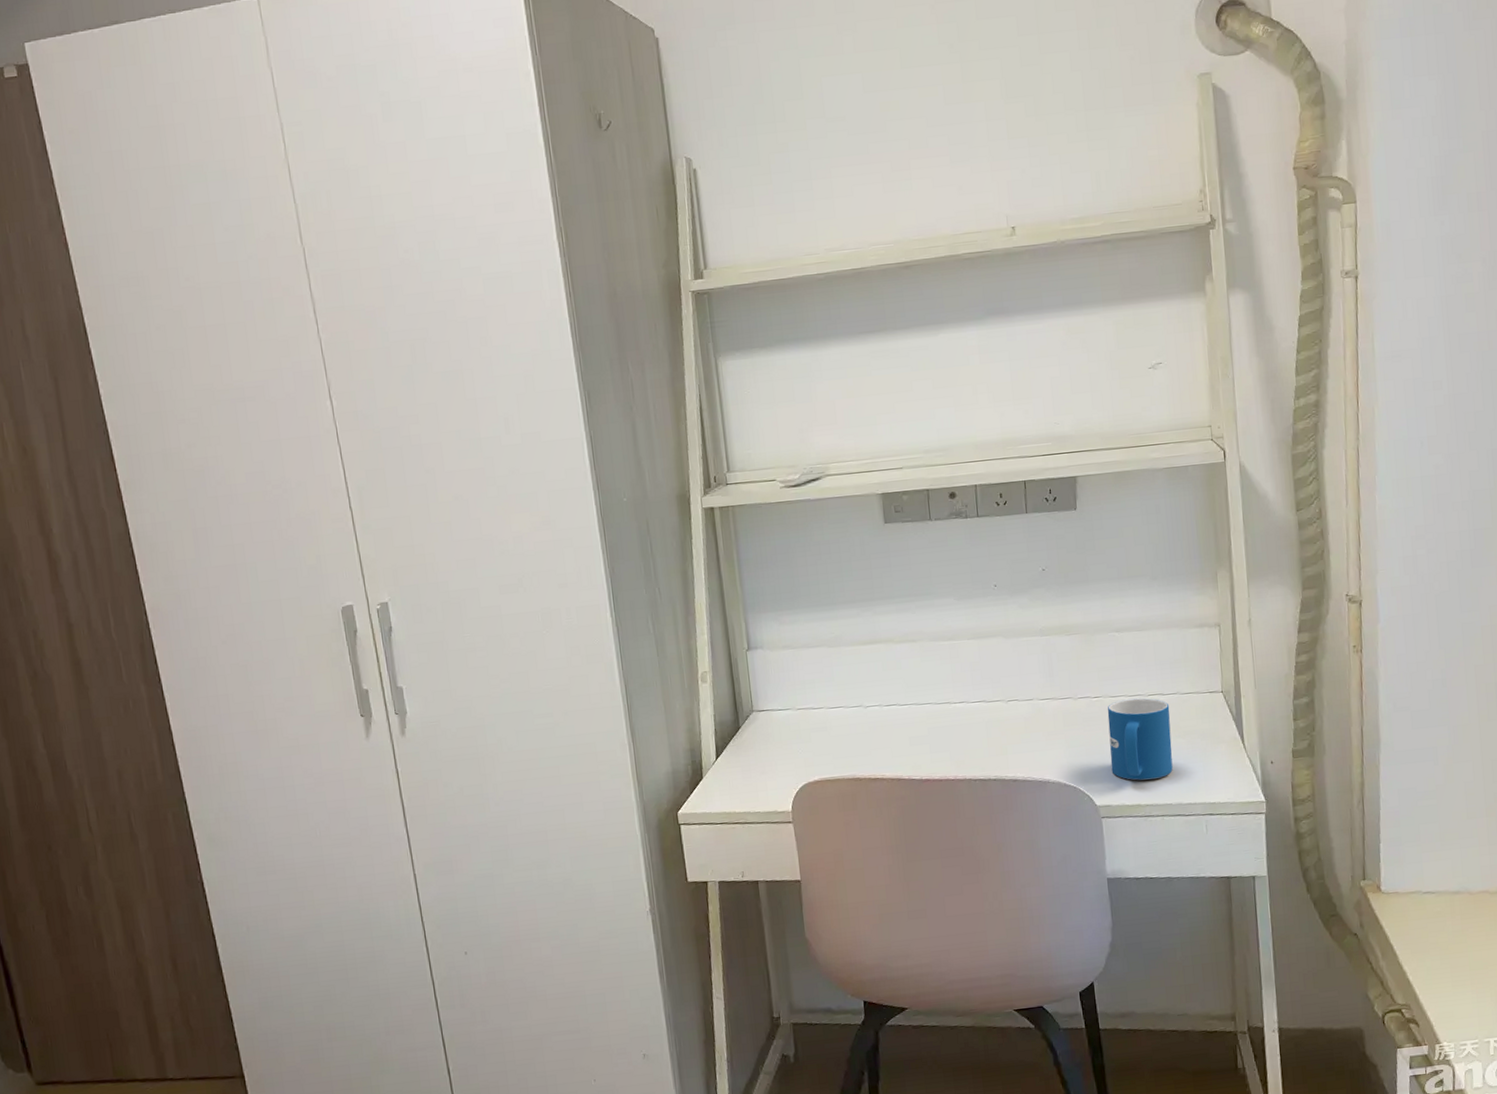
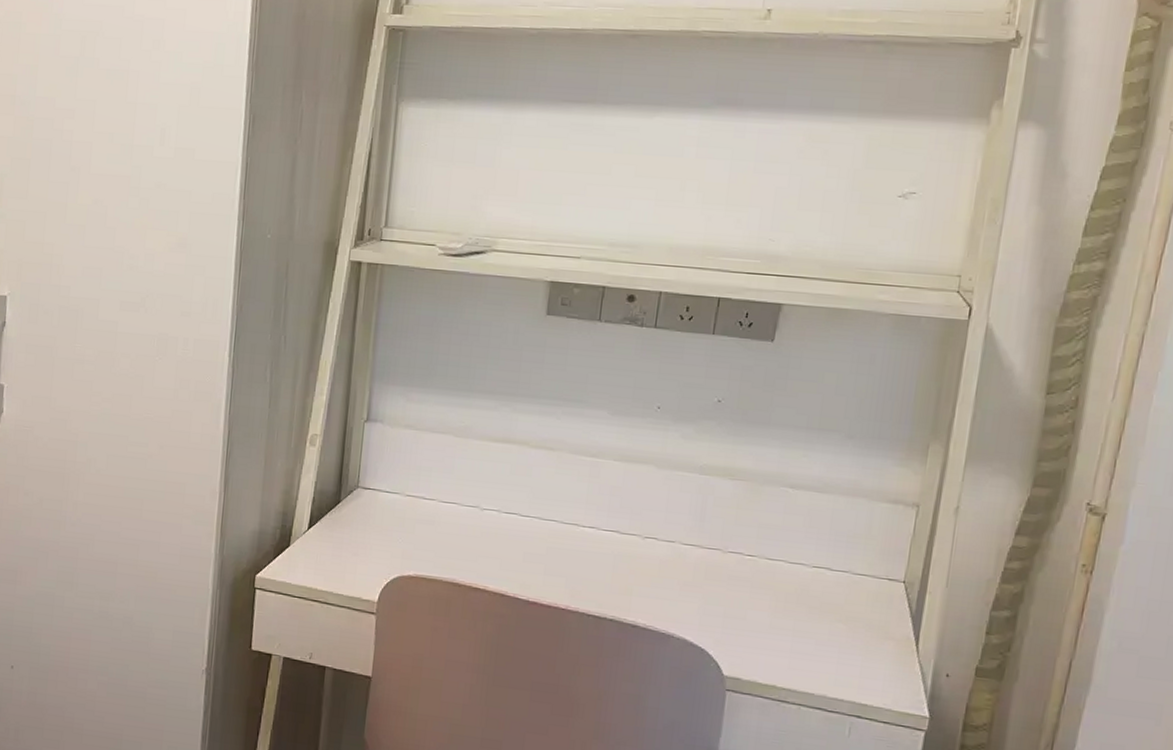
mug: present [1107,698,1173,781] -> none [749,565,836,663]

